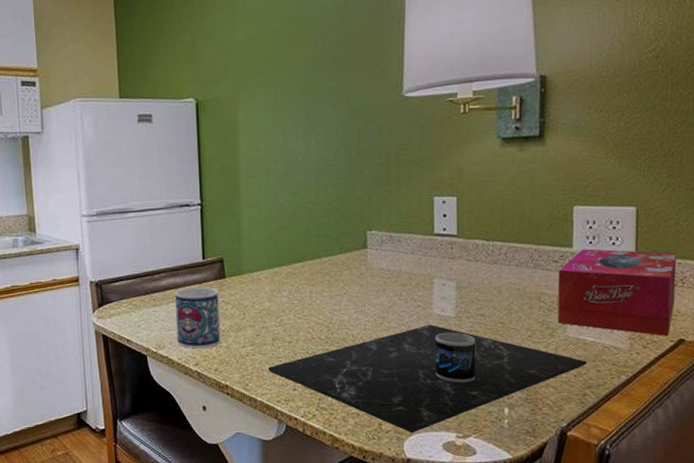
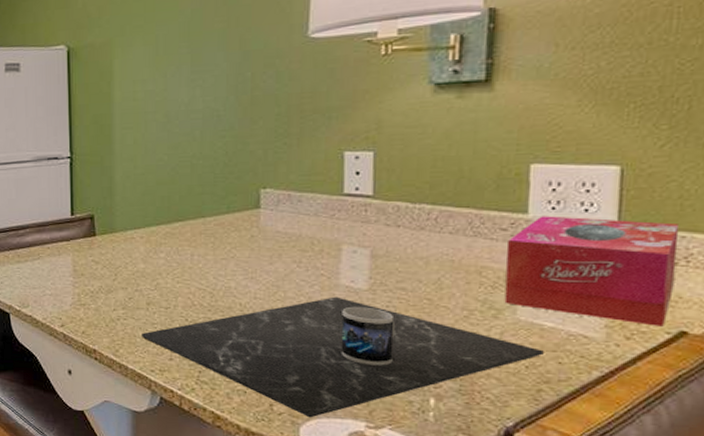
mug: present [175,287,221,348] -> none [41,245,90,309]

